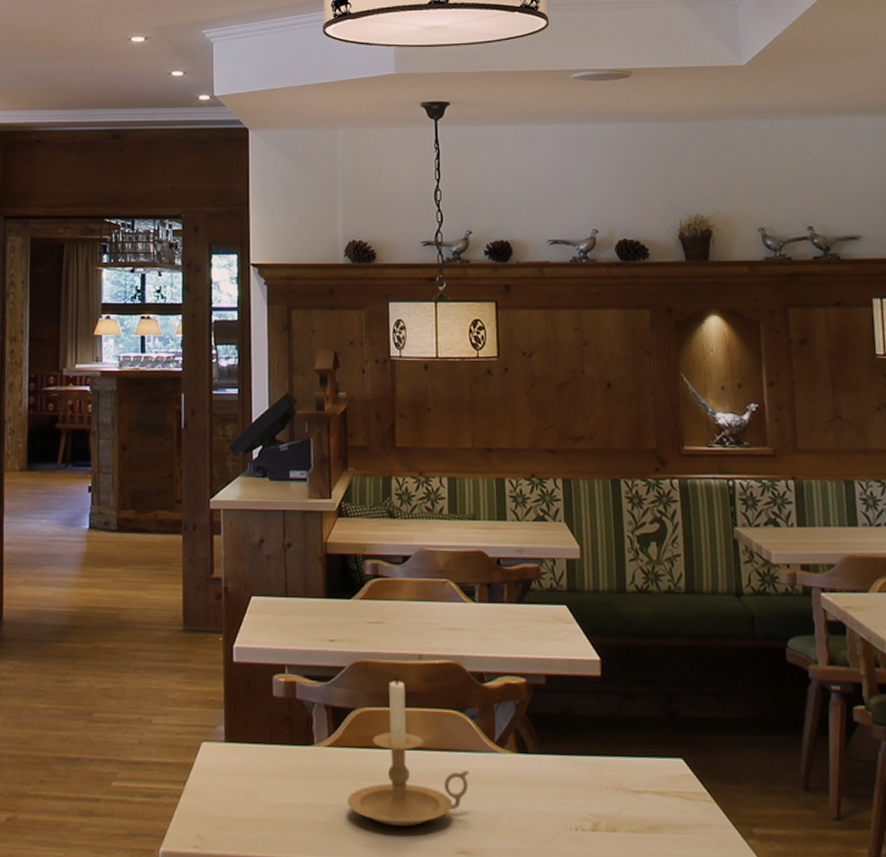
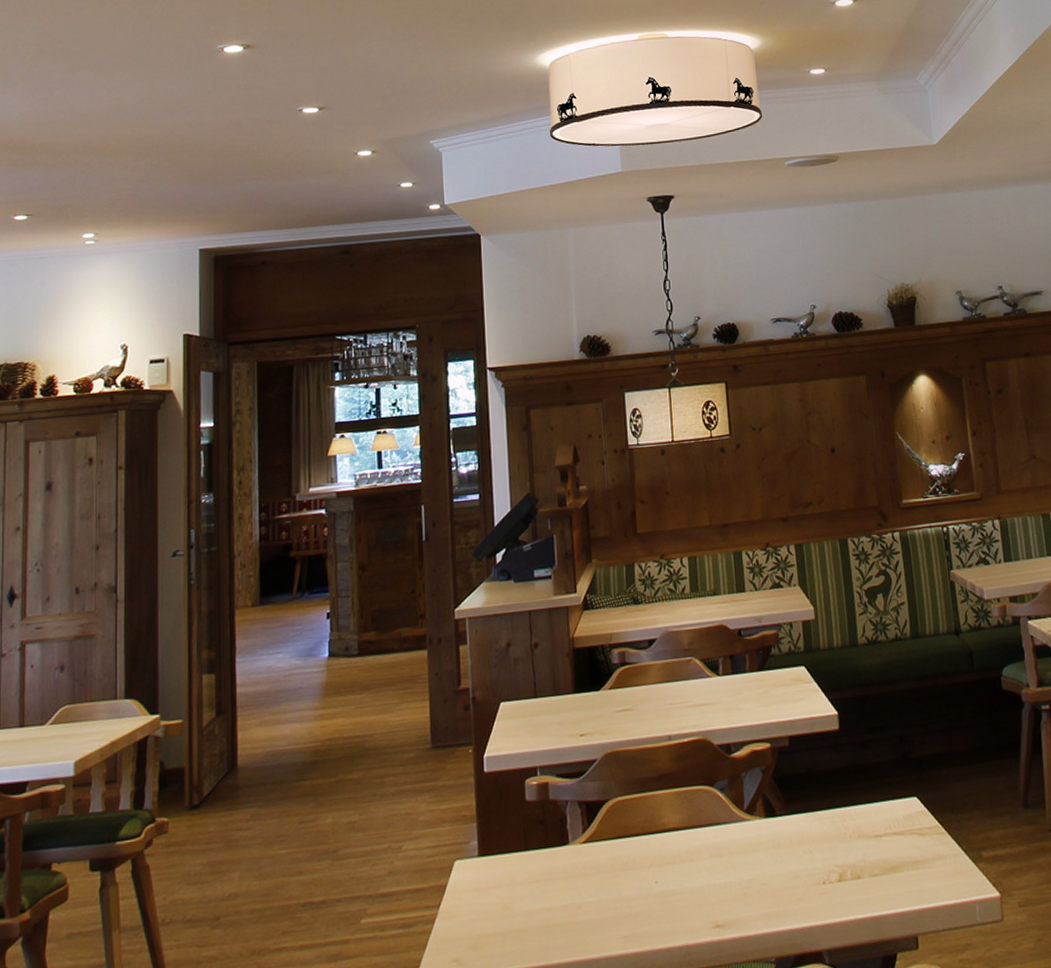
candle holder: present [347,677,470,827] -> none [604,761,722,913]

